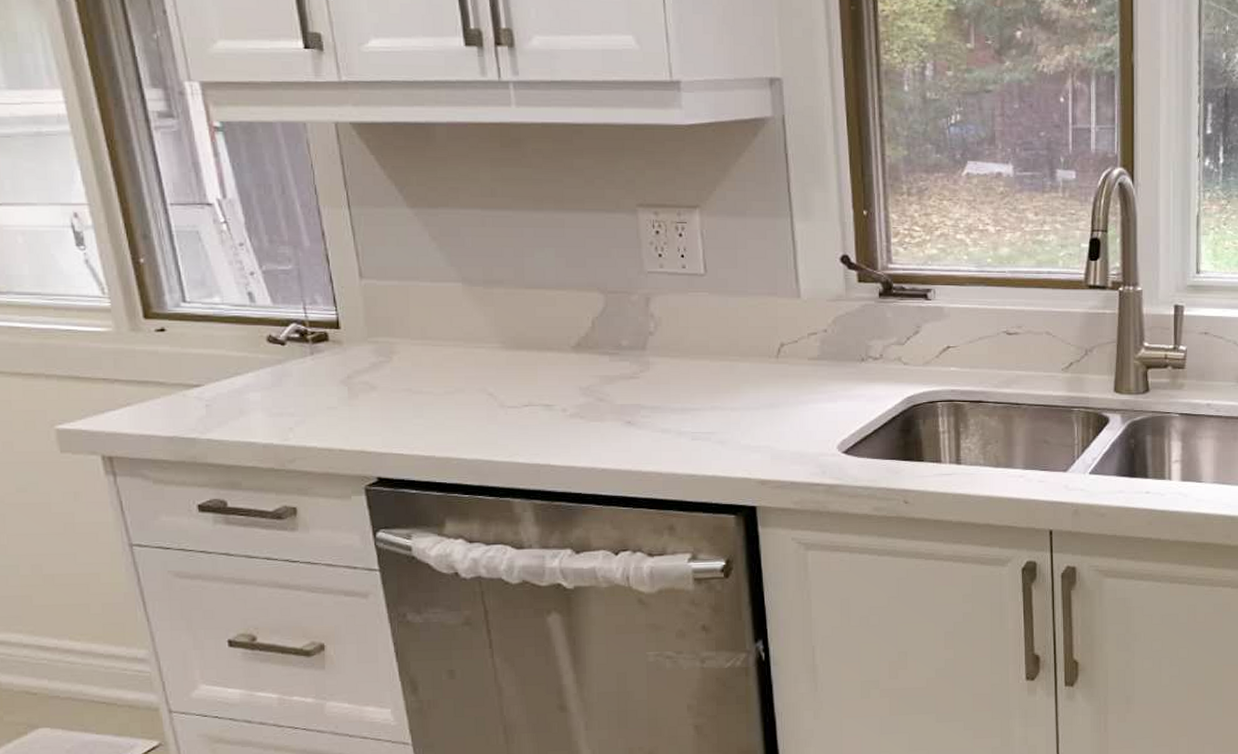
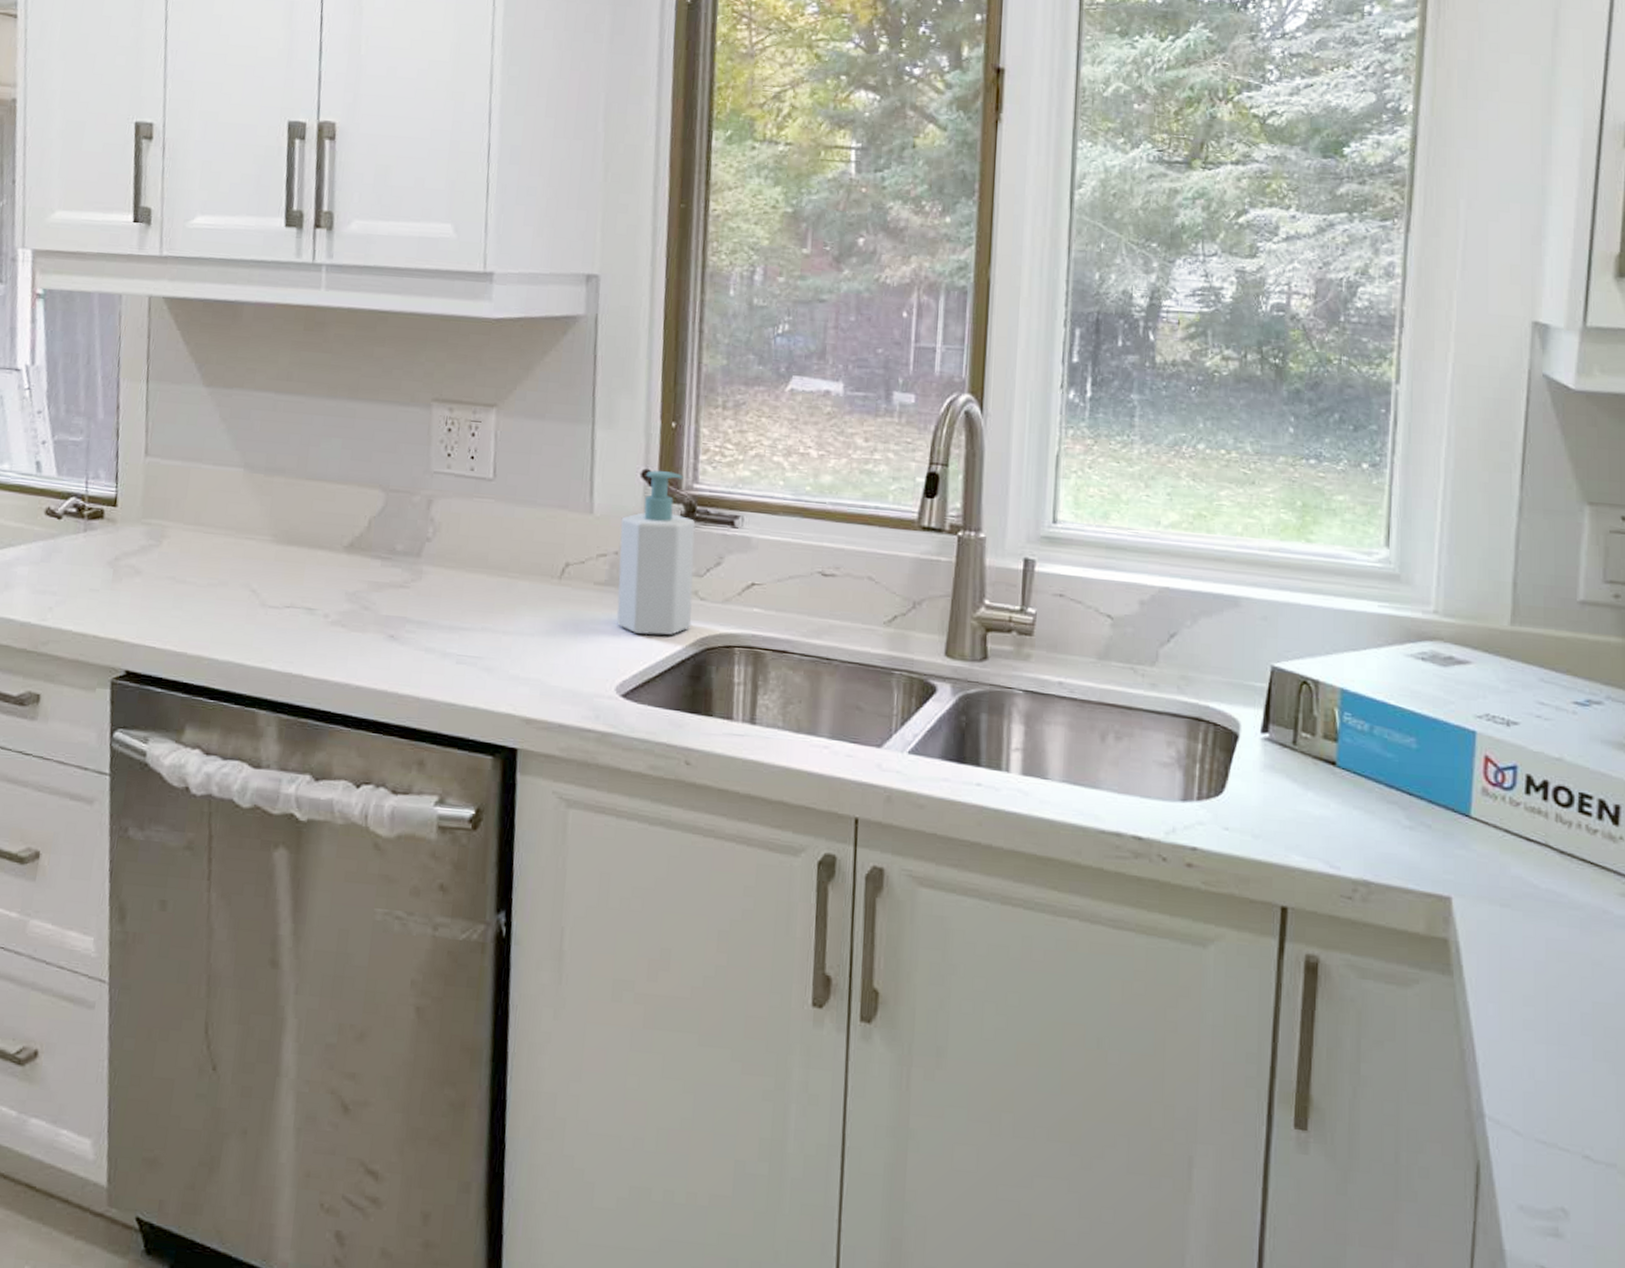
soap bottle: none [826,255,898,398] -> present [616,470,696,635]

